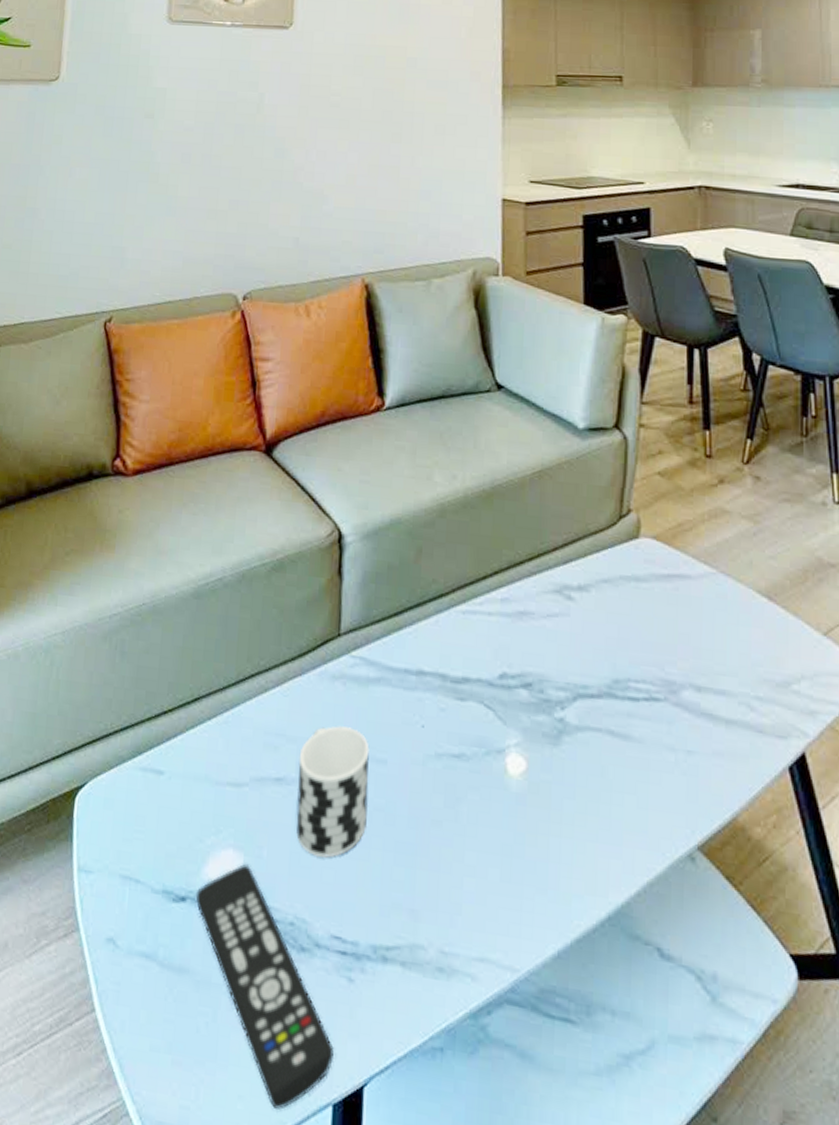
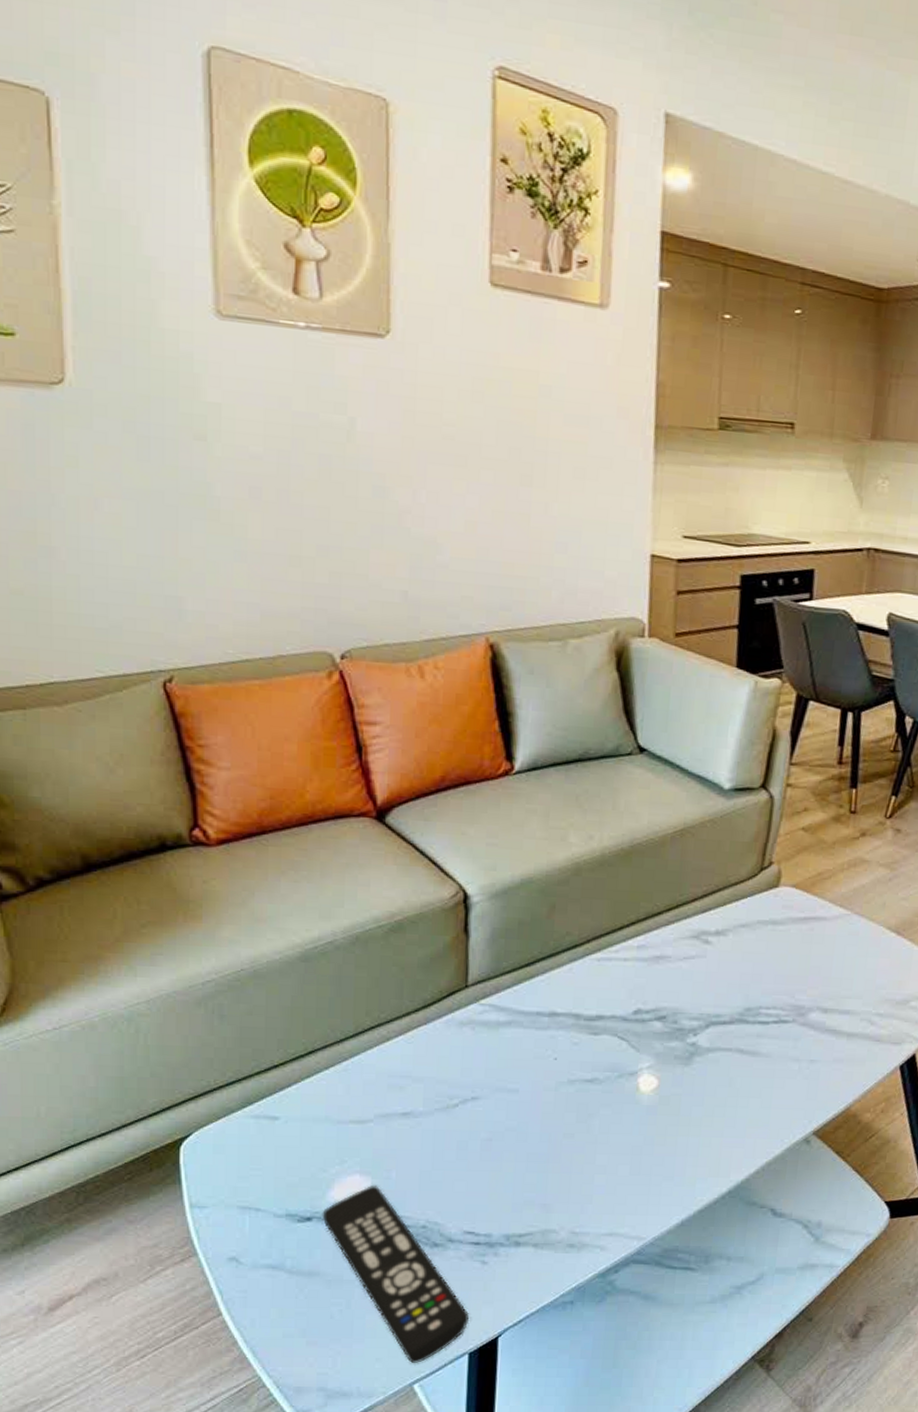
cup: present [296,726,370,858] -> none [425,1065,501,1173]

